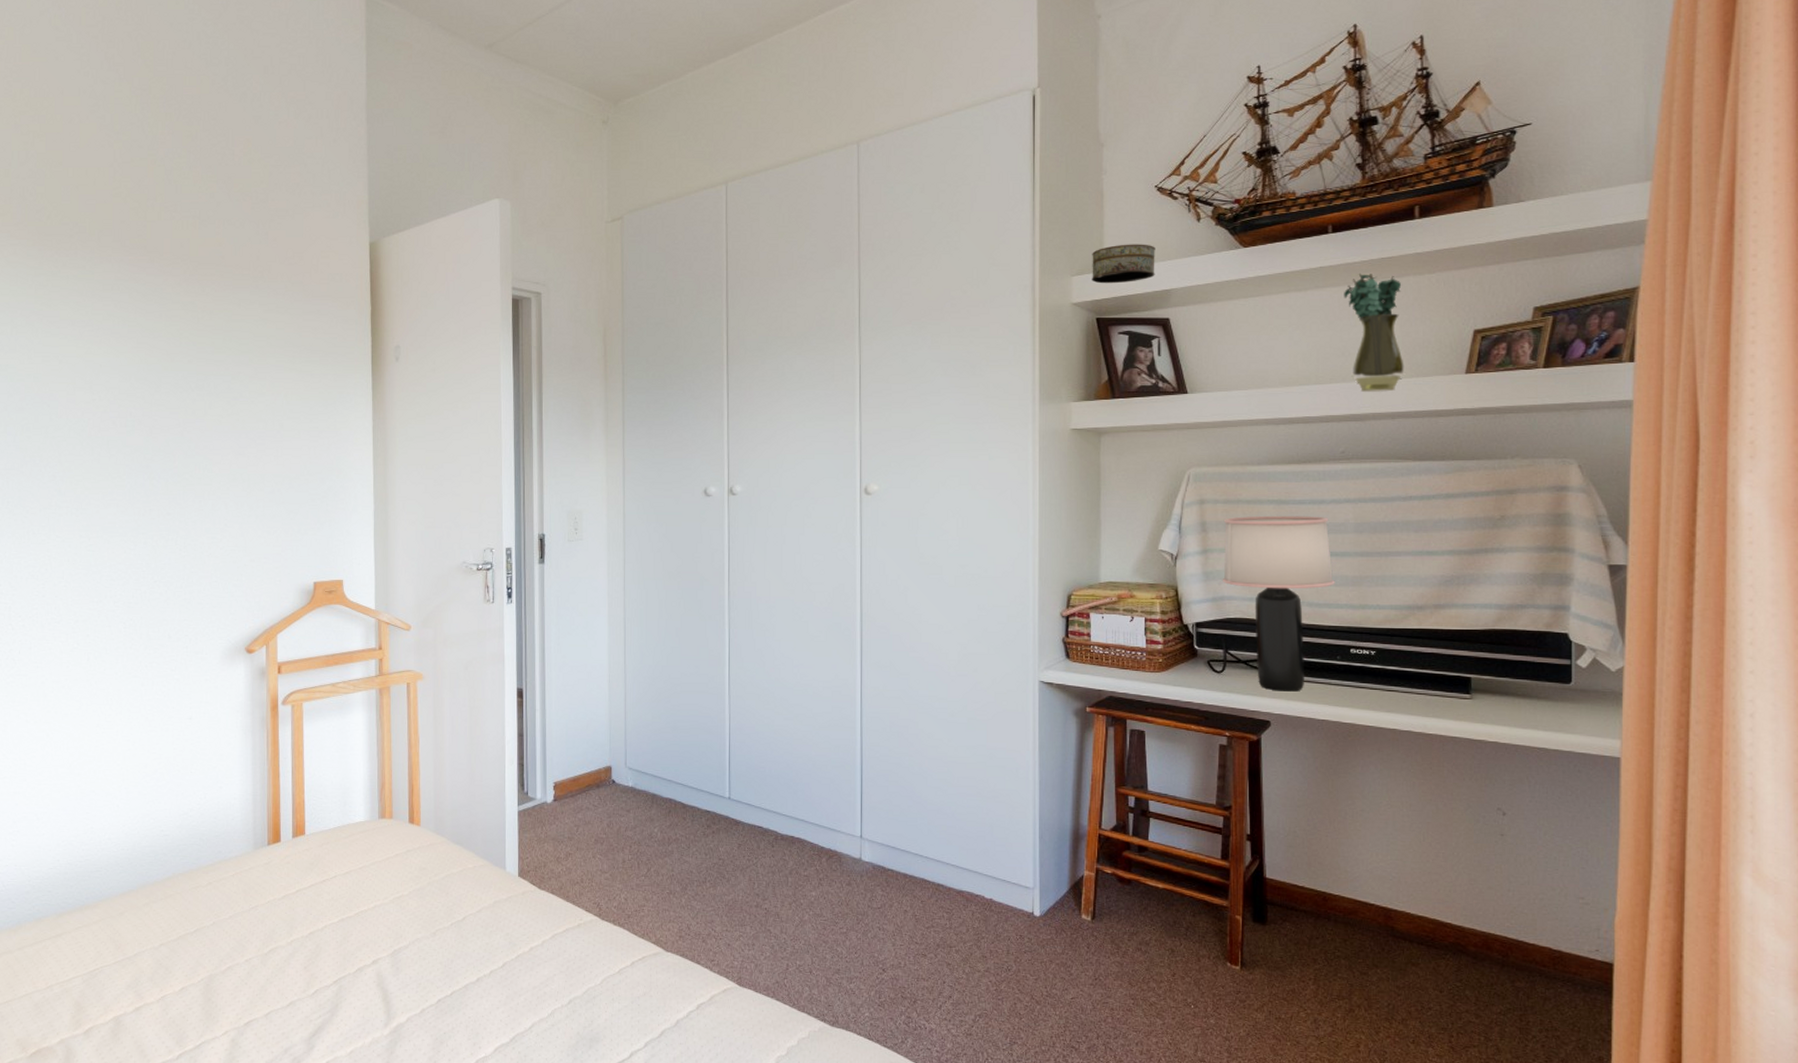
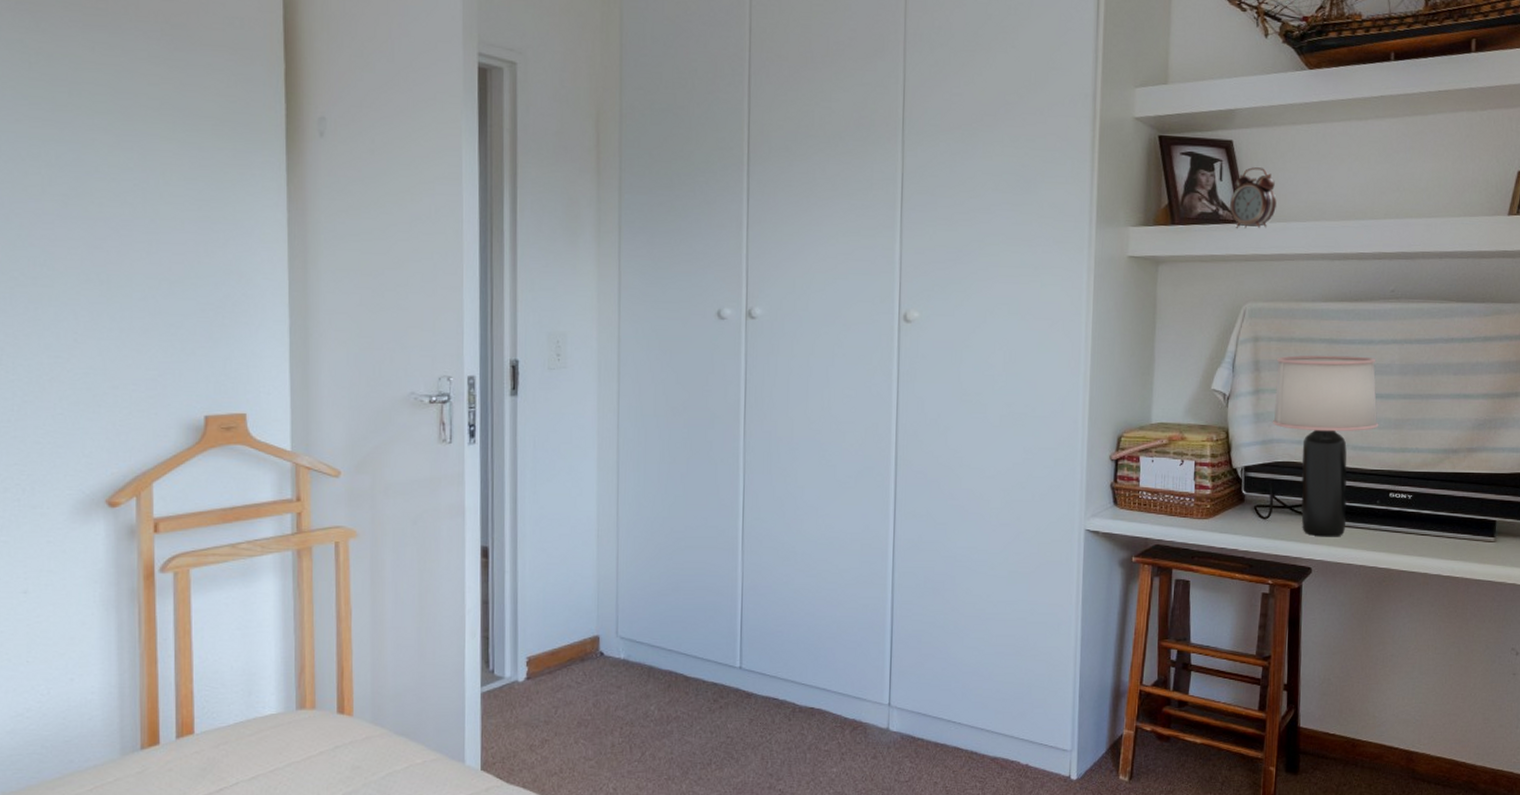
decorative box: present [1092,244,1155,284] -> none [1156,56,1222,99]
alarm clock: none [1170,342,1216,400] -> present [1230,167,1277,229]
vase: present [1344,274,1404,392] -> none [1402,106,1456,231]

